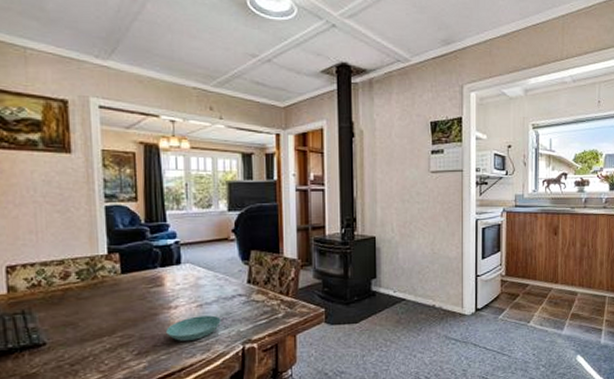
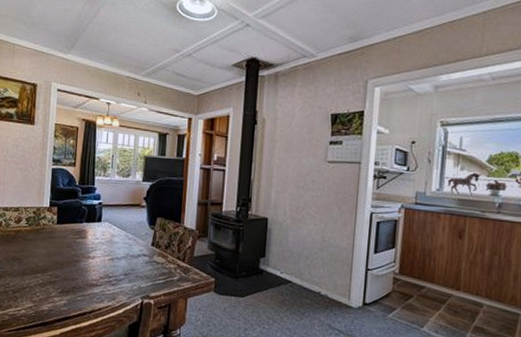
saucer: present [166,315,221,341] -> none [84,267,127,288]

